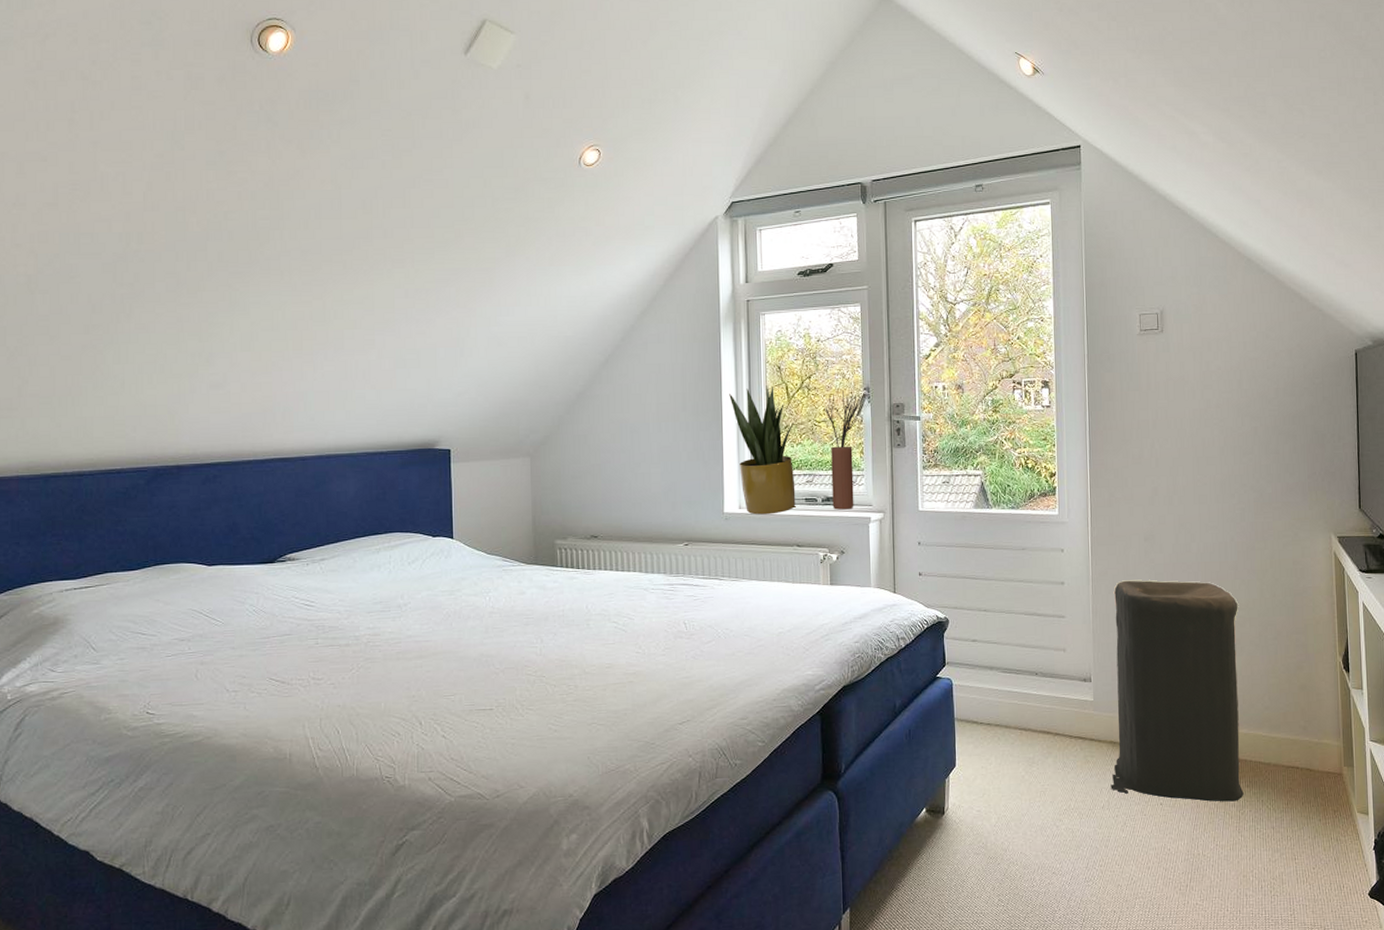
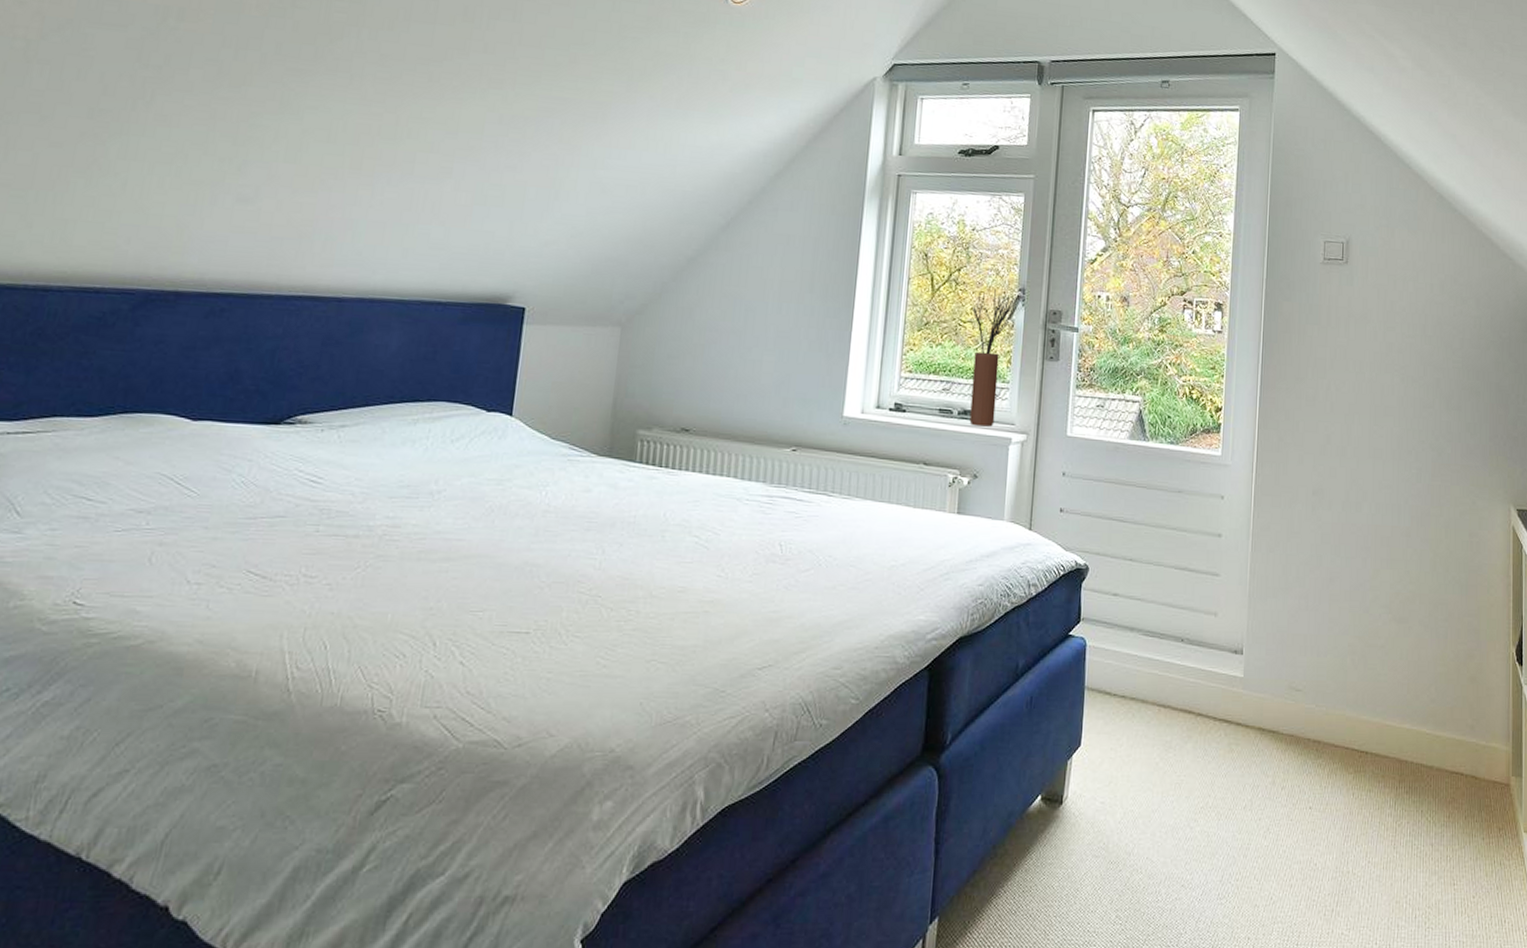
planter: present [729,385,796,515] -> none [865,274,939,424]
laundry basket: present [1110,580,1244,802] -> none [1255,538,1408,810]

